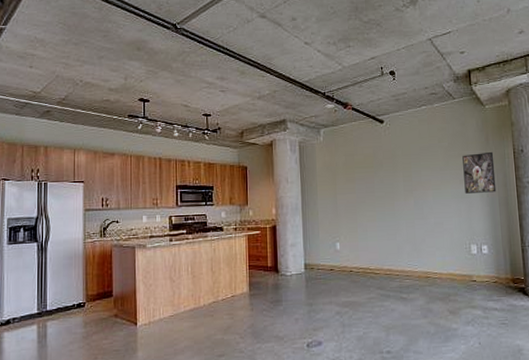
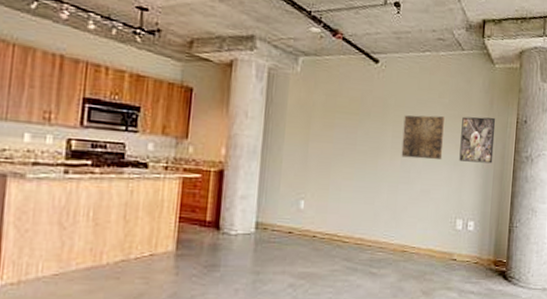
wall art: none [411,158,450,197] -> present [401,115,446,160]

